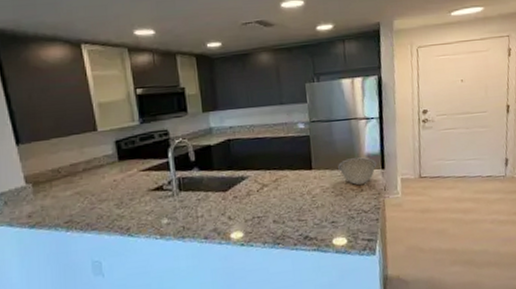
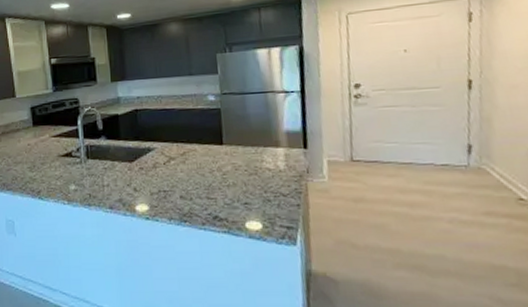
bowl: present [338,157,377,186] -> none [252,134,298,165]

